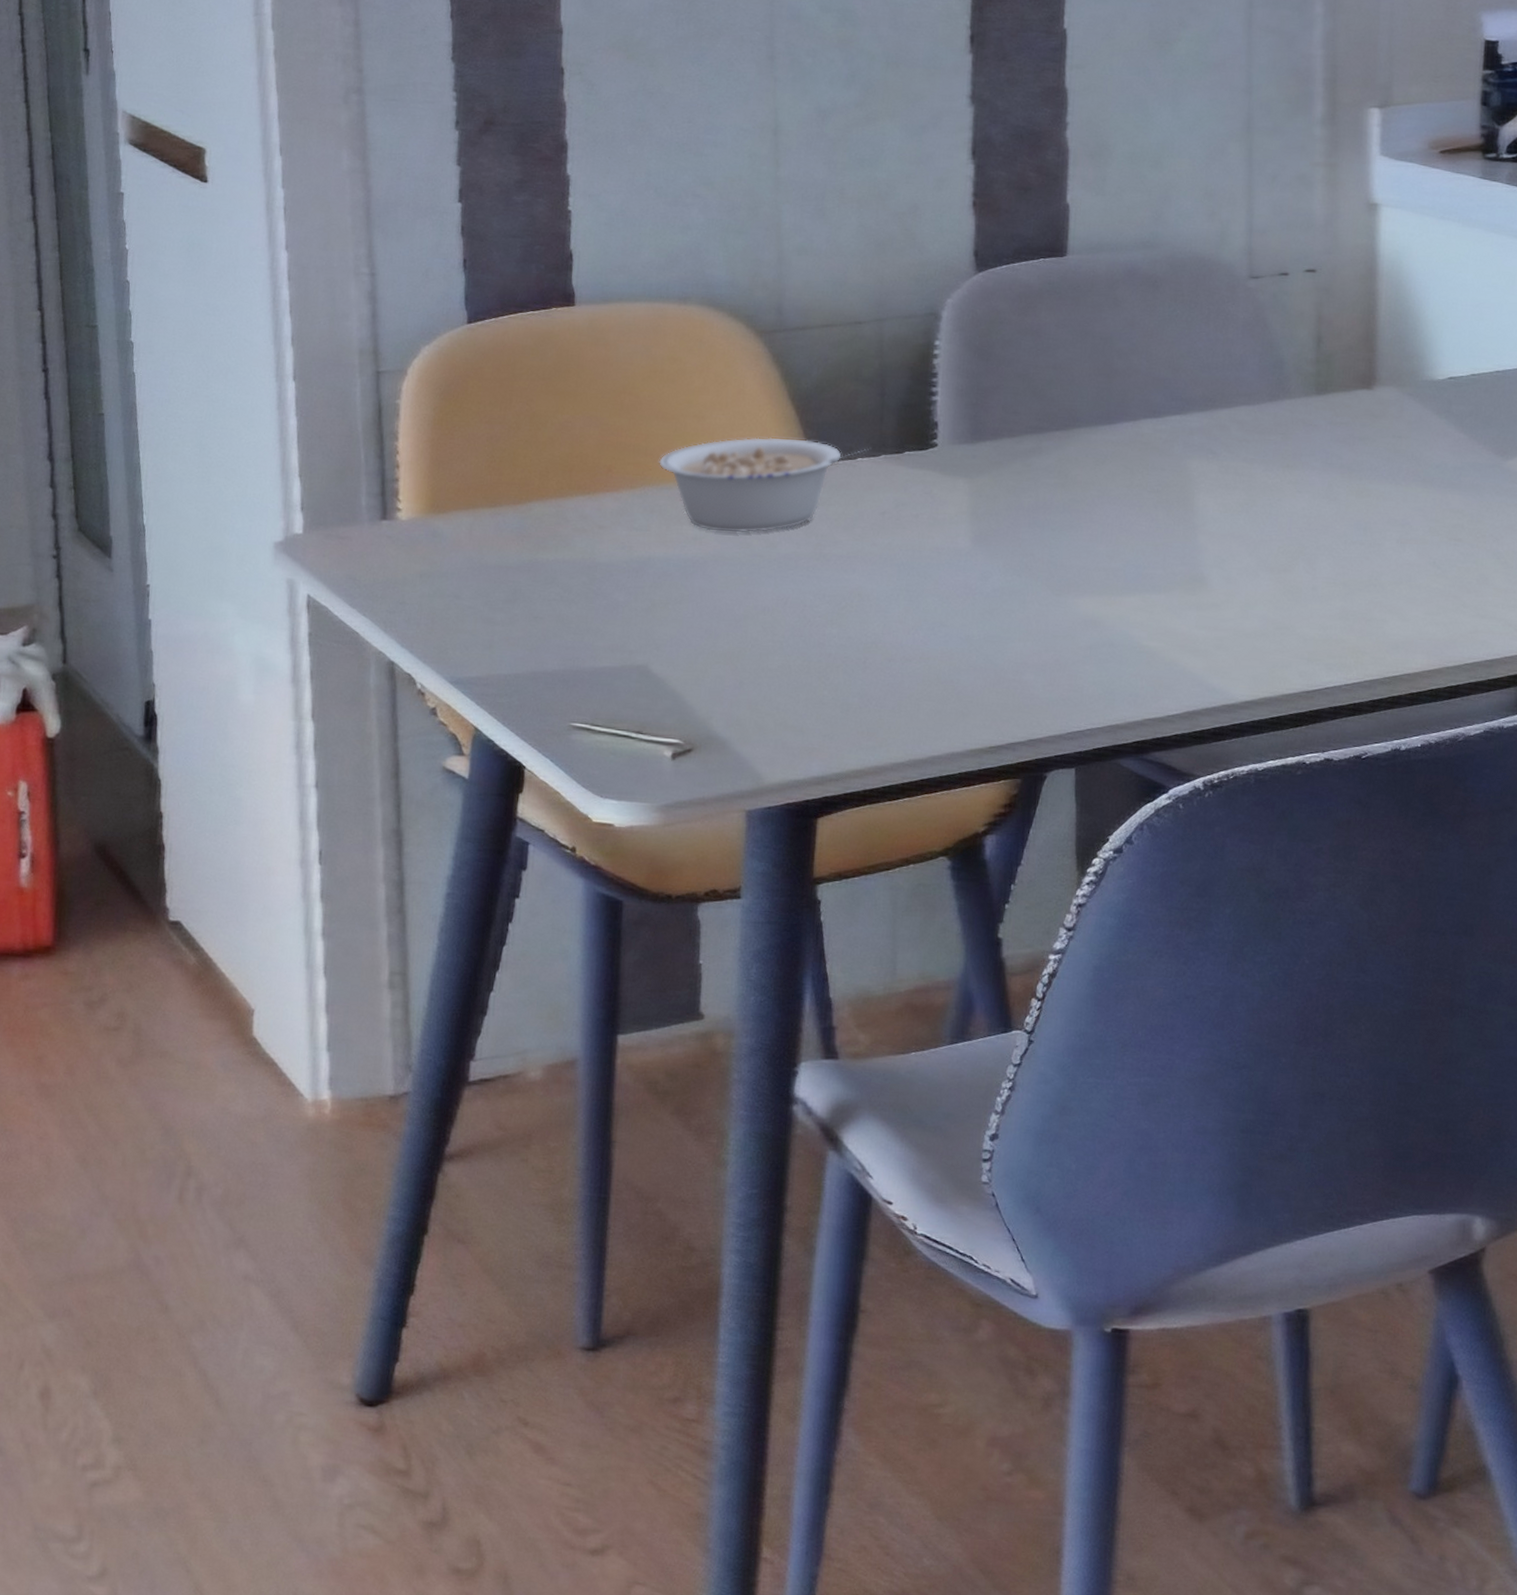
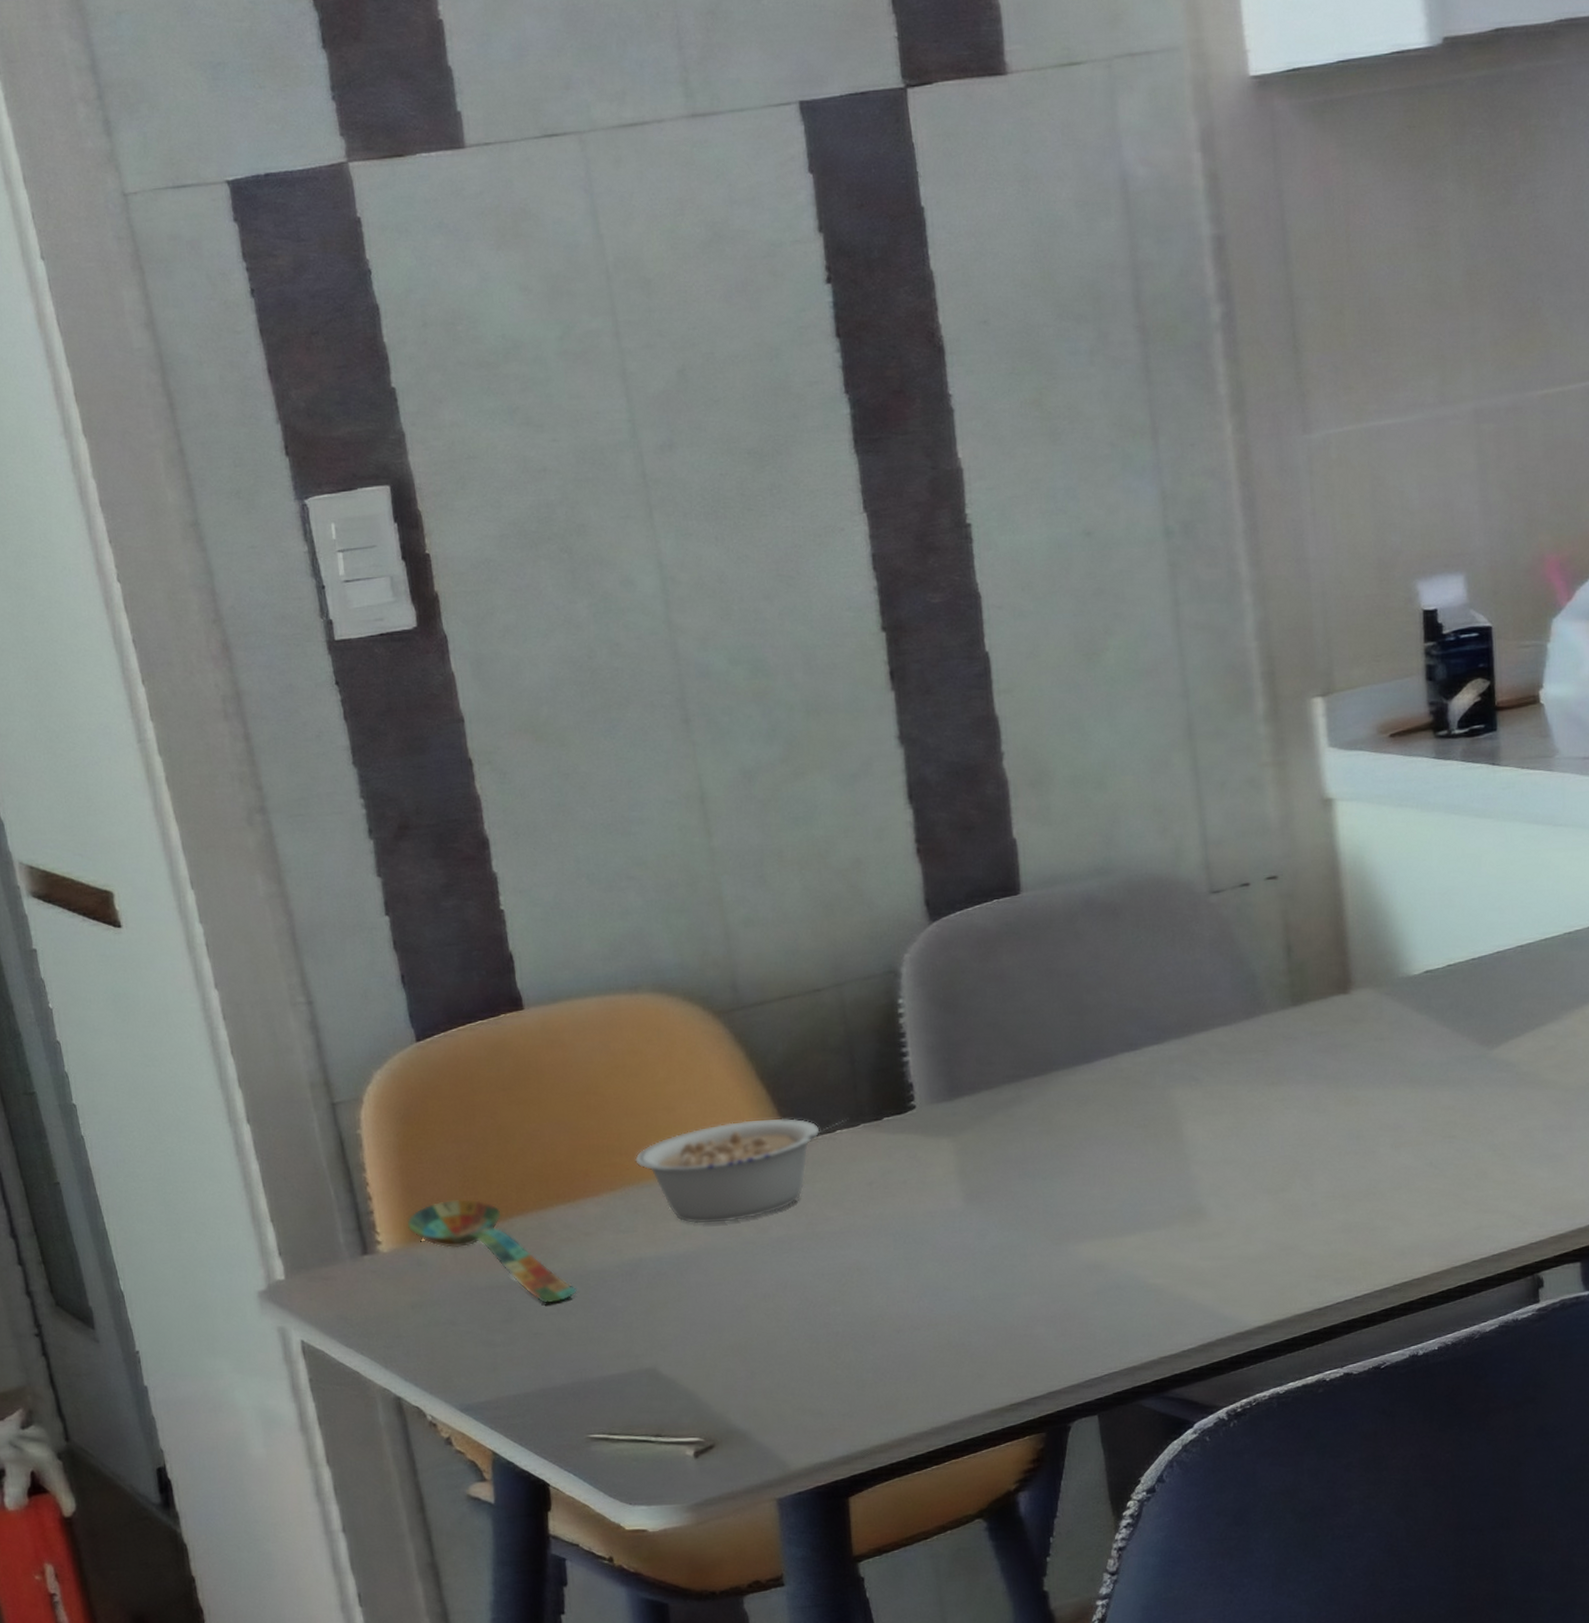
spoon: none [429,477,584,590] -> present [407,1199,578,1303]

